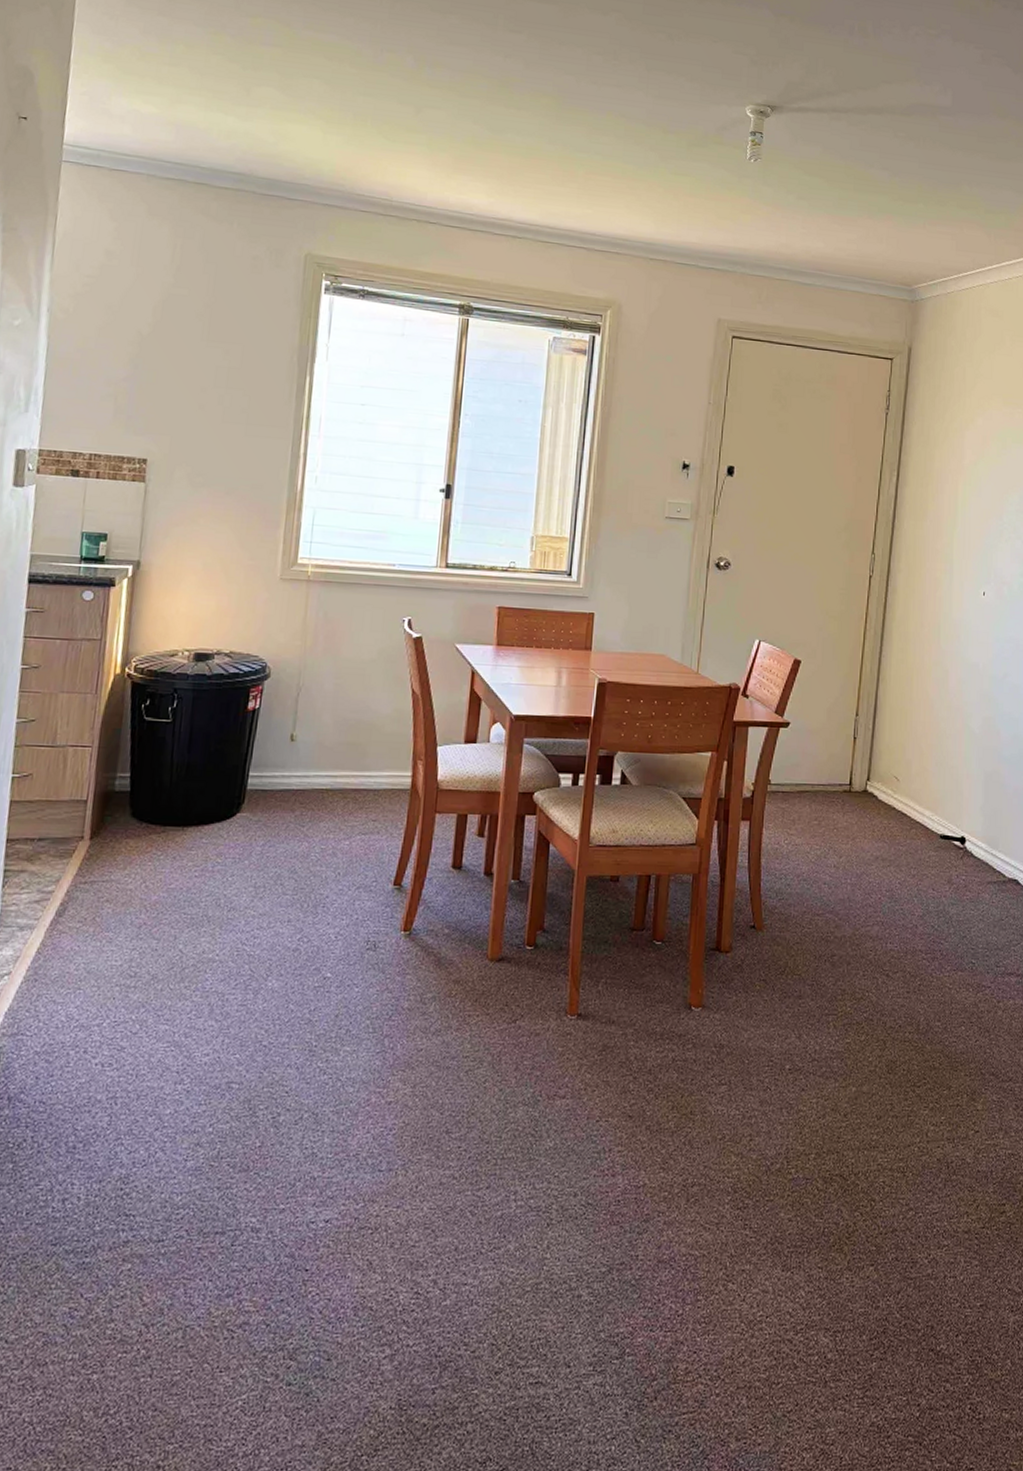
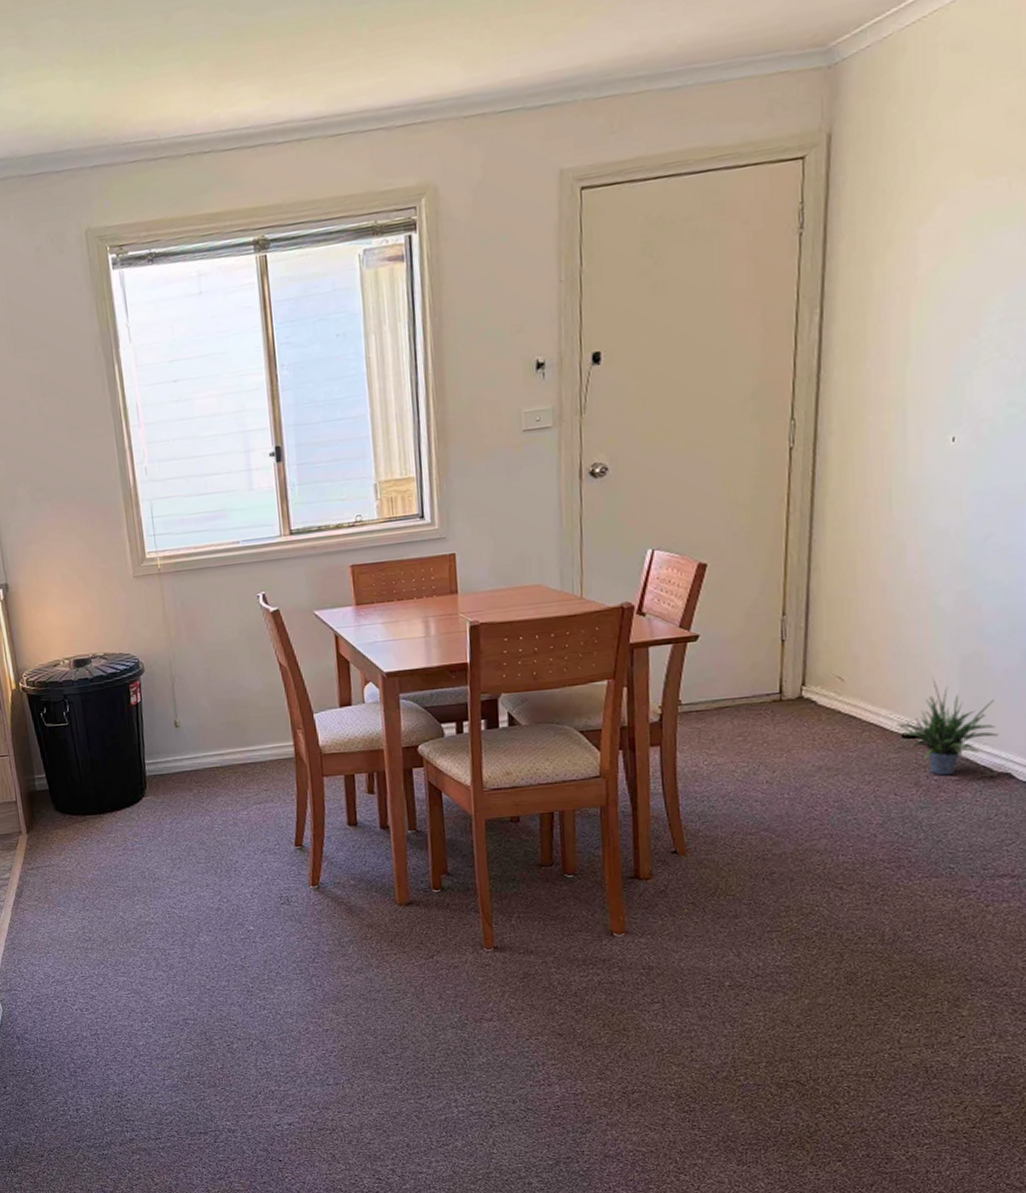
potted plant: none [935,788,1010,877] -> present [895,677,998,776]

